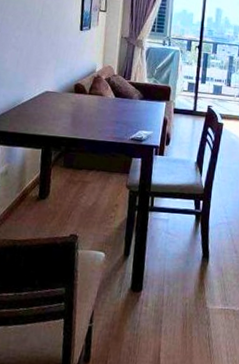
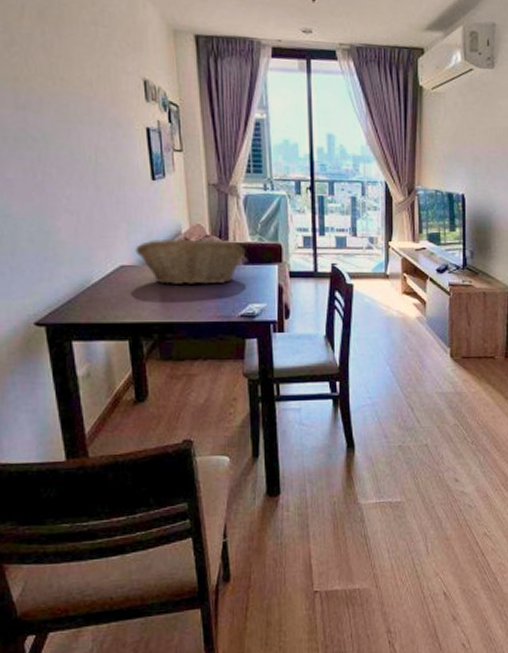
fruit basket: none [58,74,143,113] -> present [135,239,246,284]

